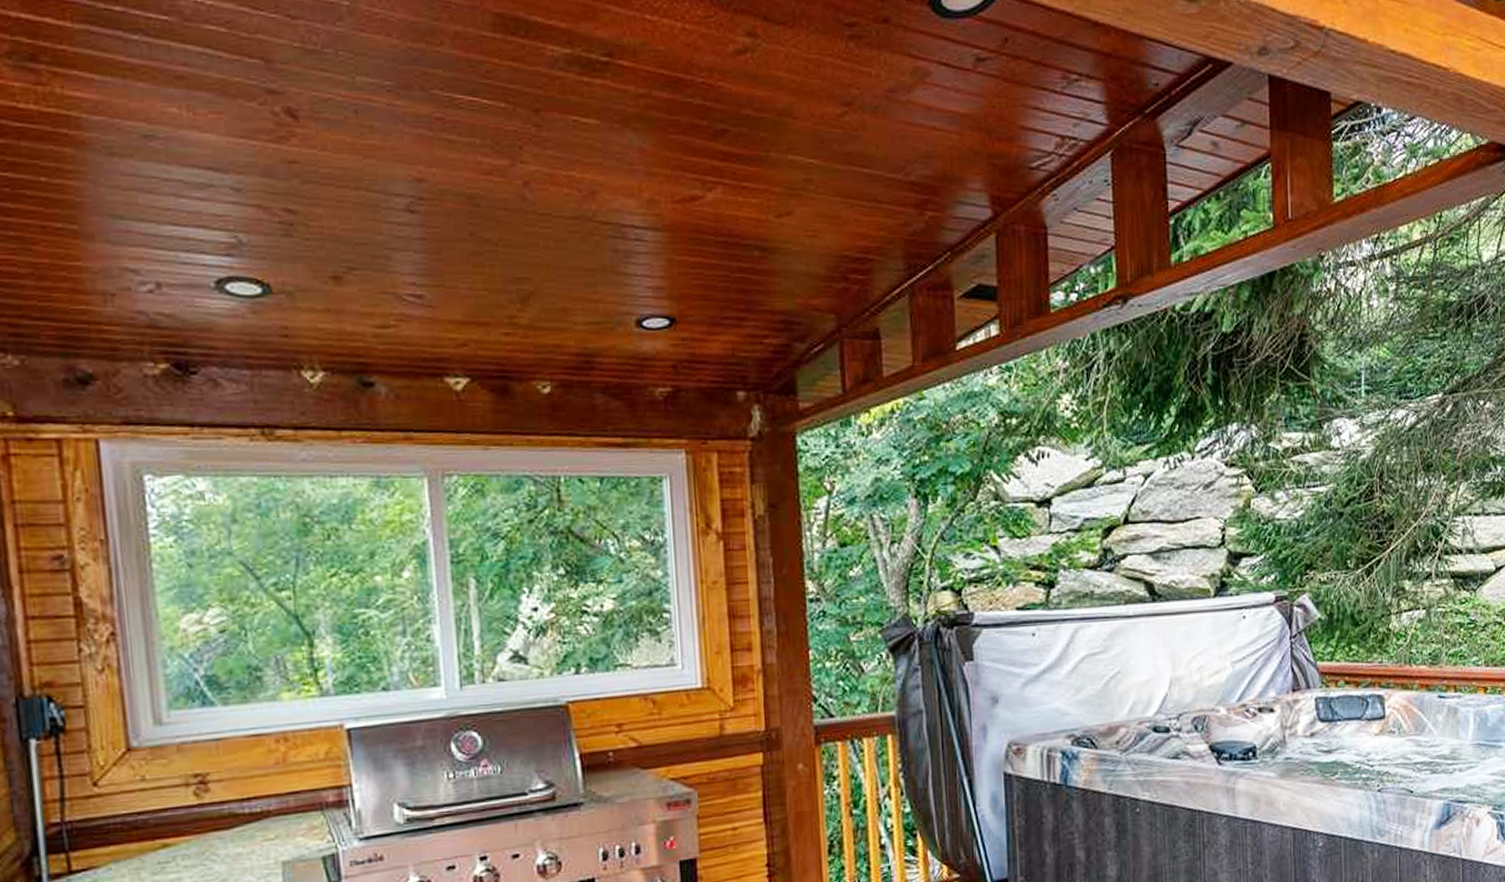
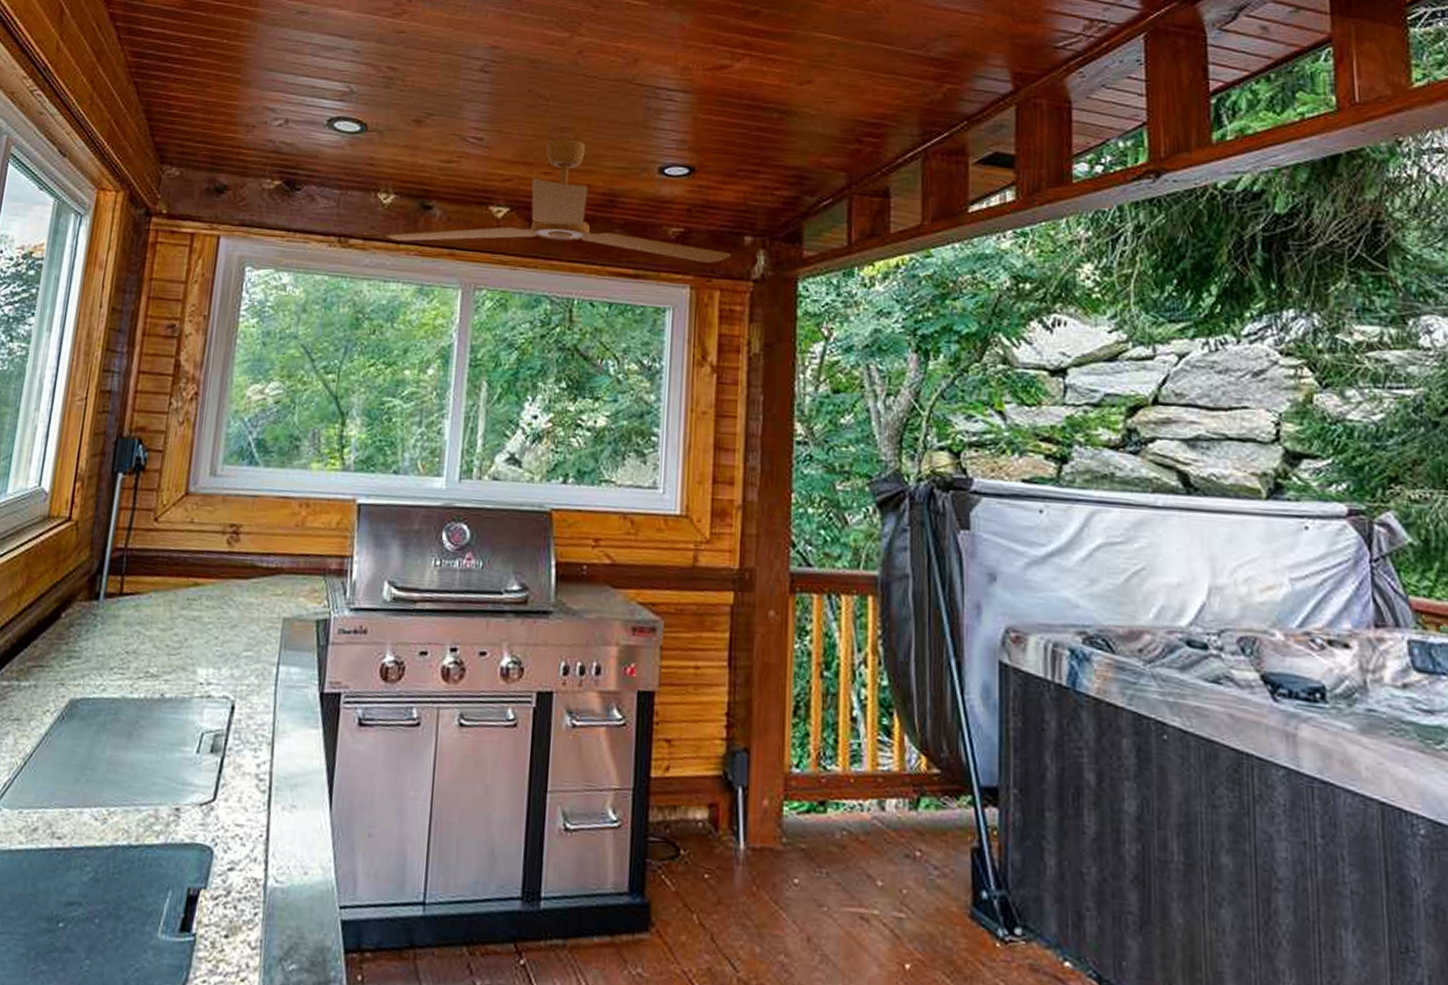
ceiling fan: none [322,291,725,427] -> present [386,138,731,263]

